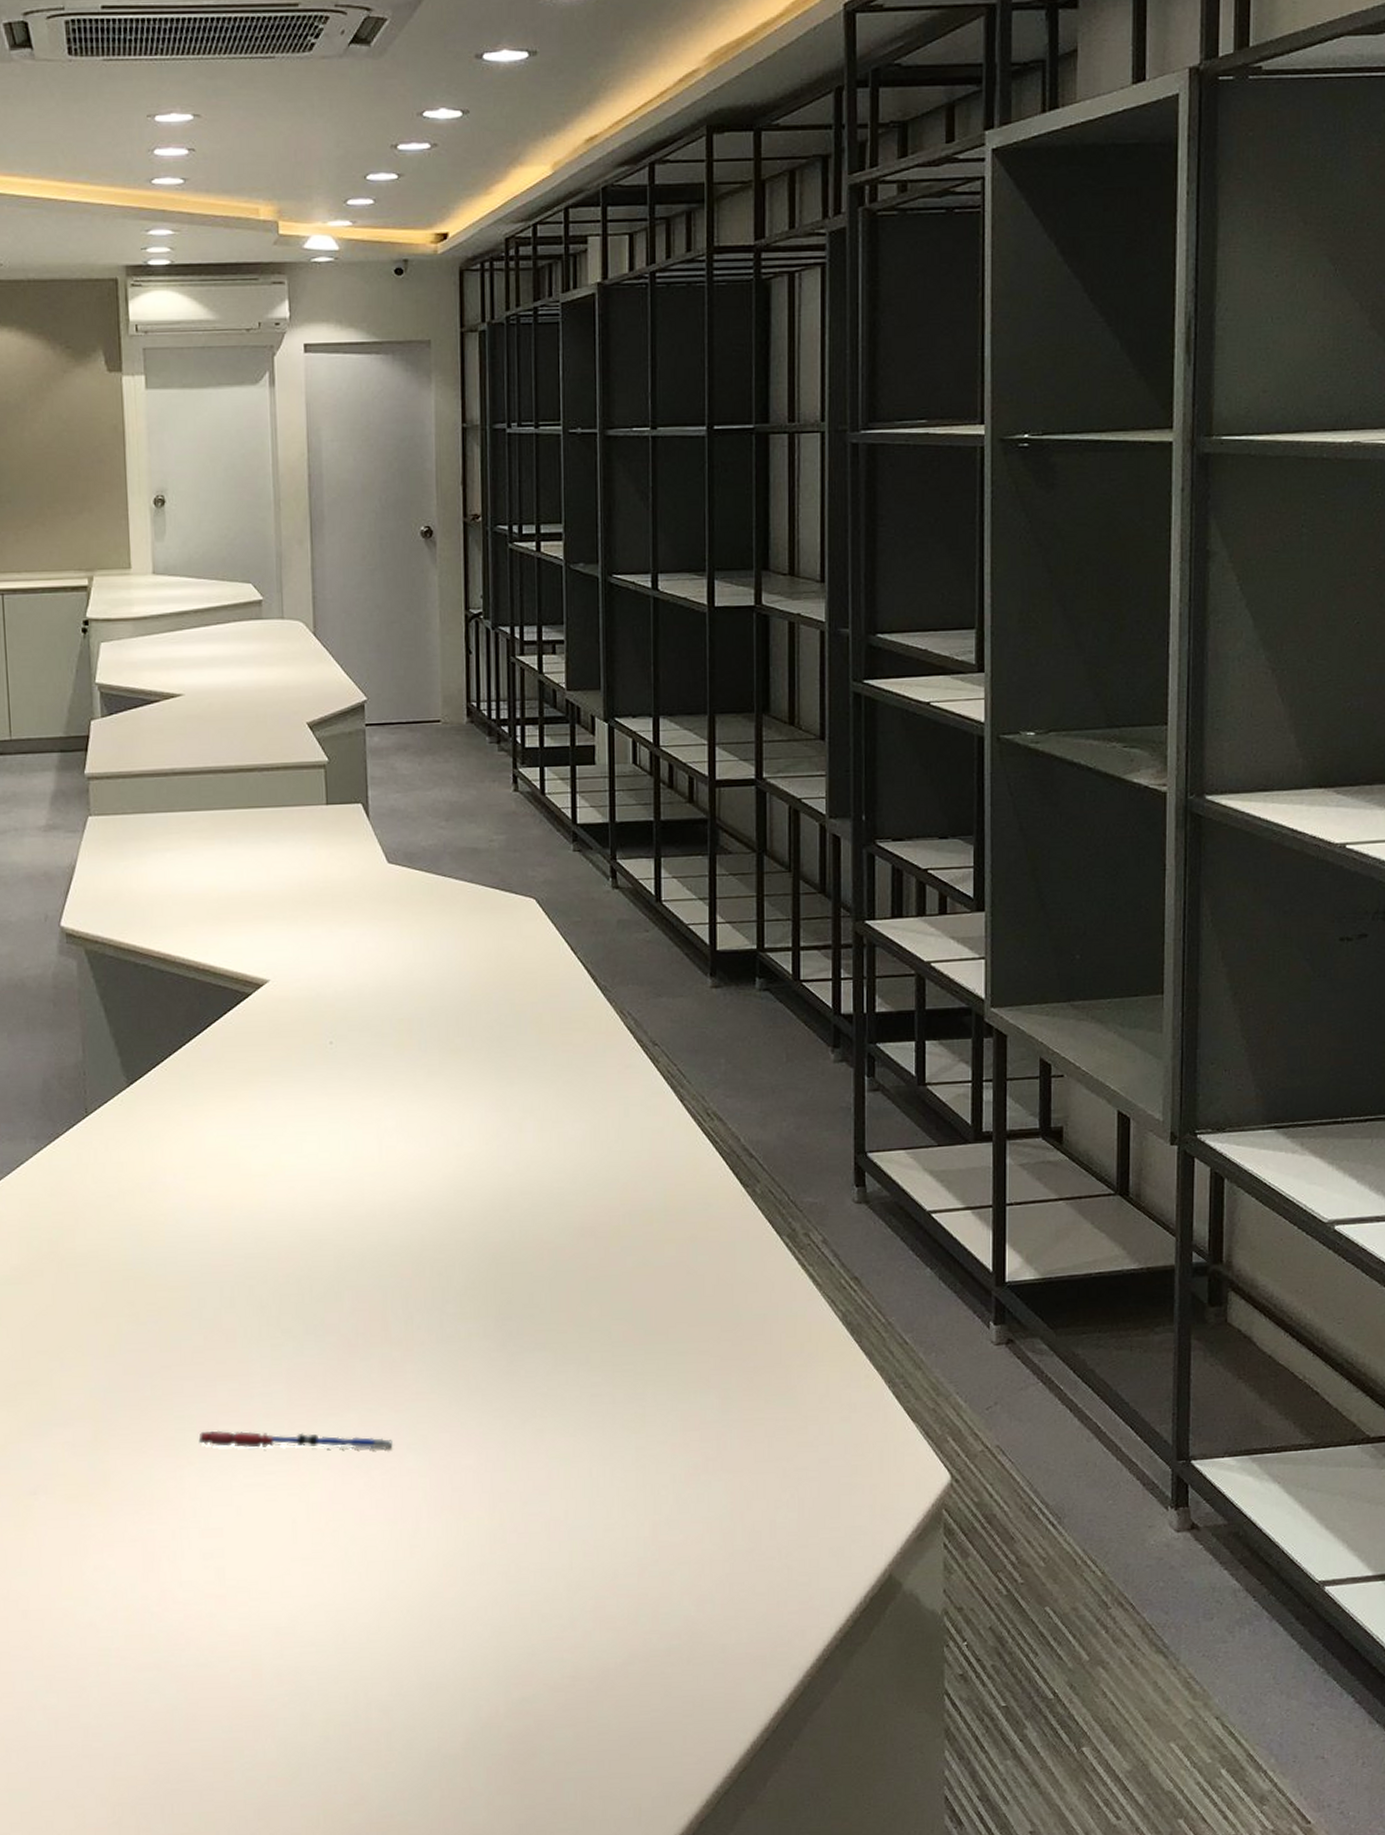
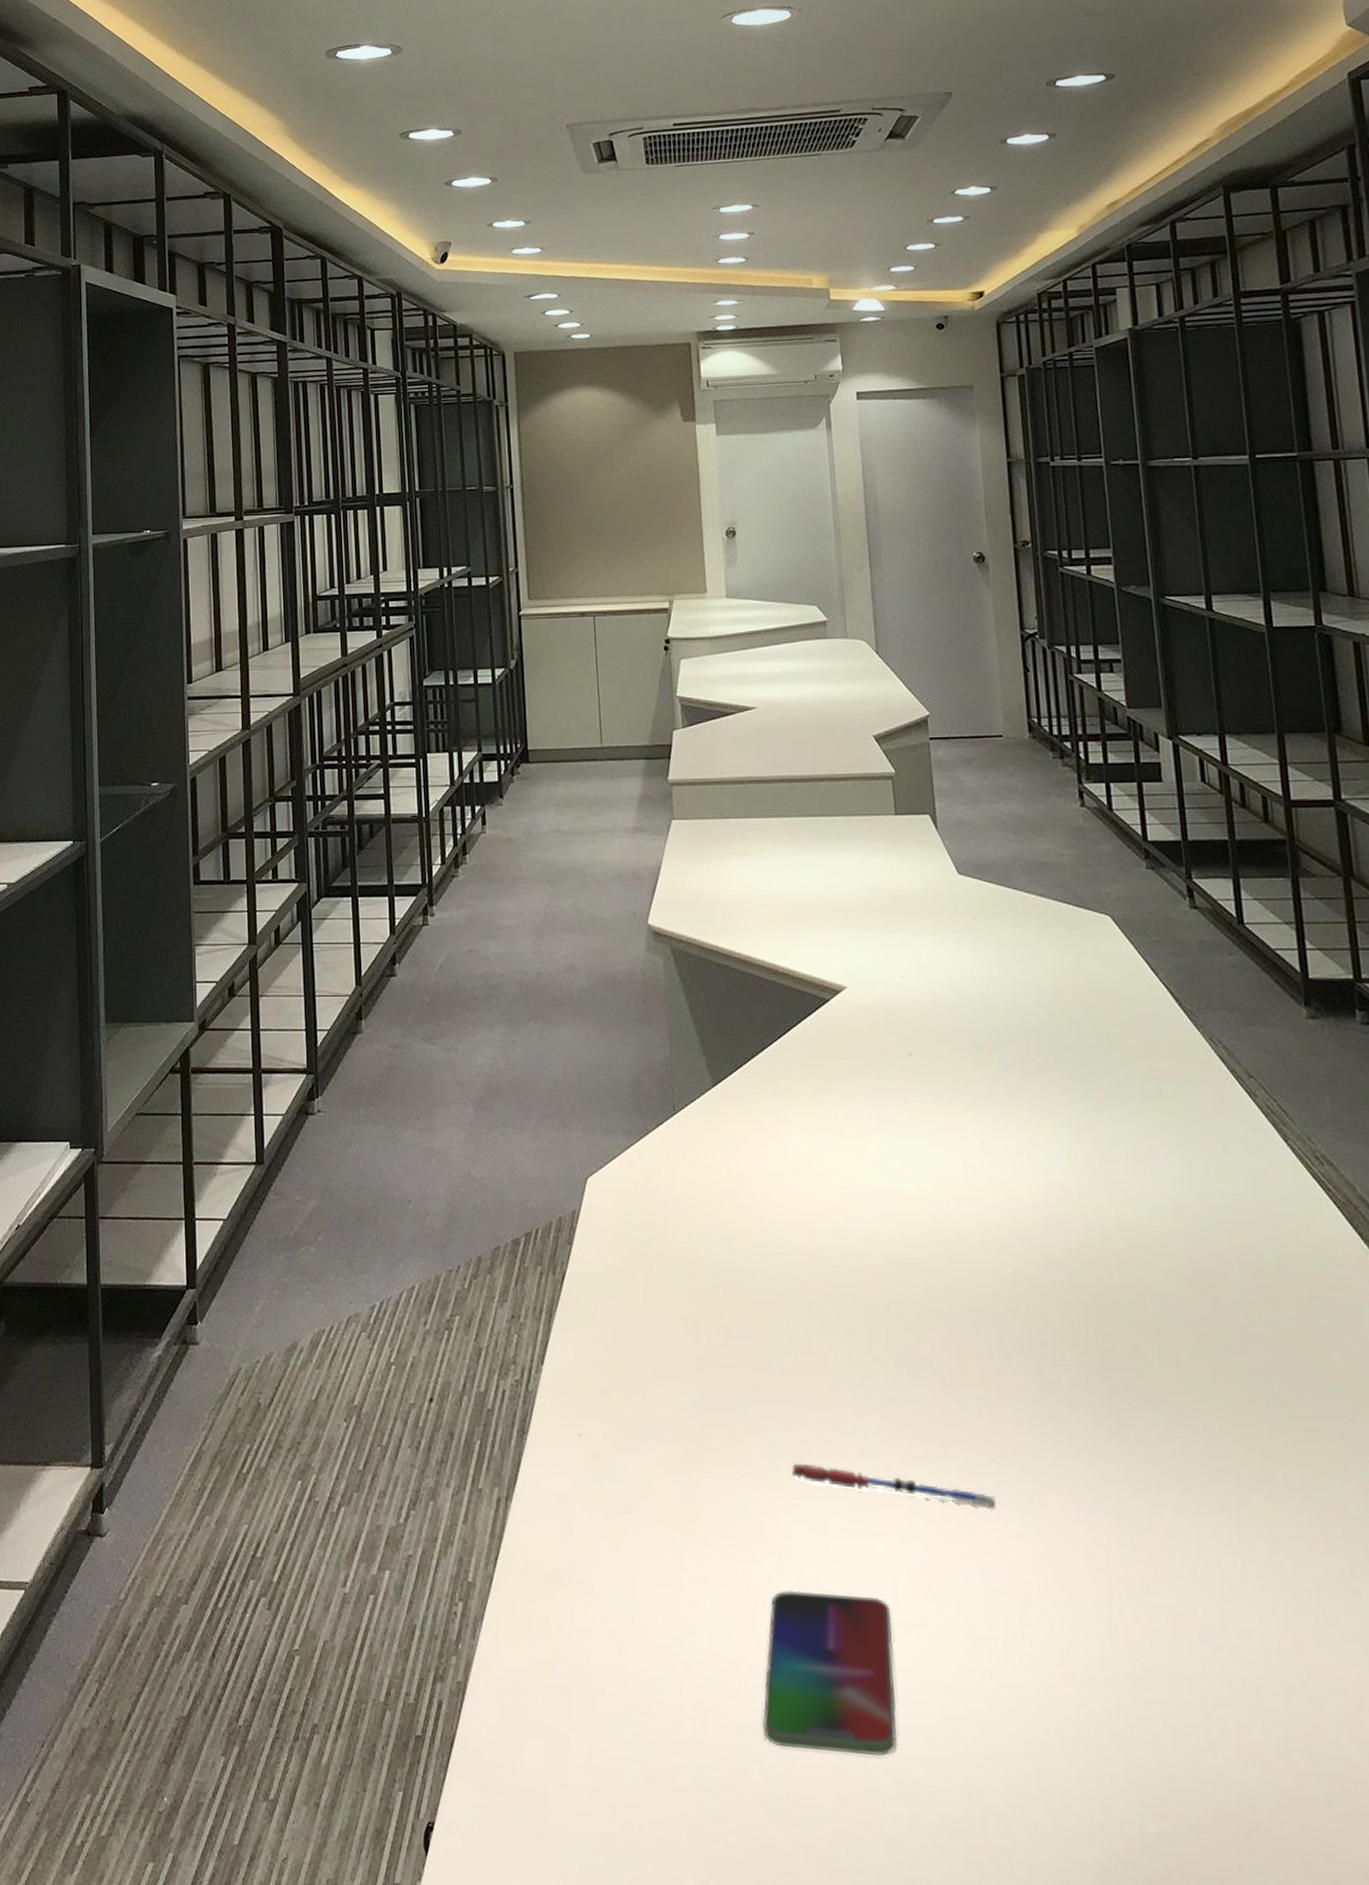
smartphone: none [164,1540,292,1678] -> present [762,1590,897,1756]

